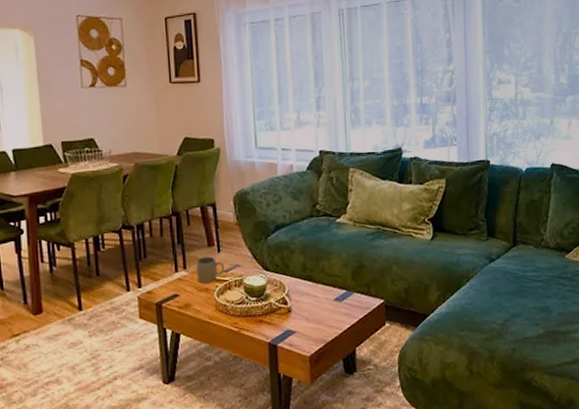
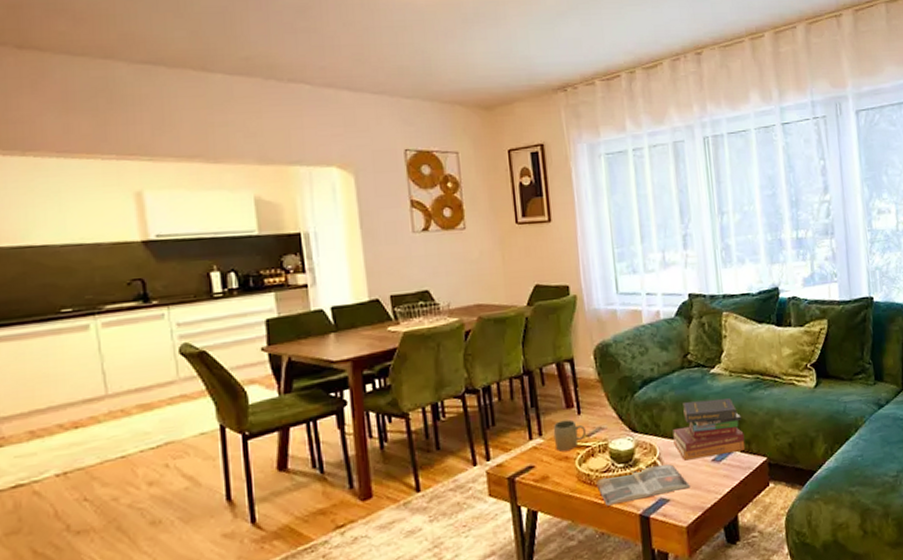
magazine: none [231,300,314,333] -> present [596,464,690,506]
books: none [300,245,365,298] -> present [673,398,746,461]

